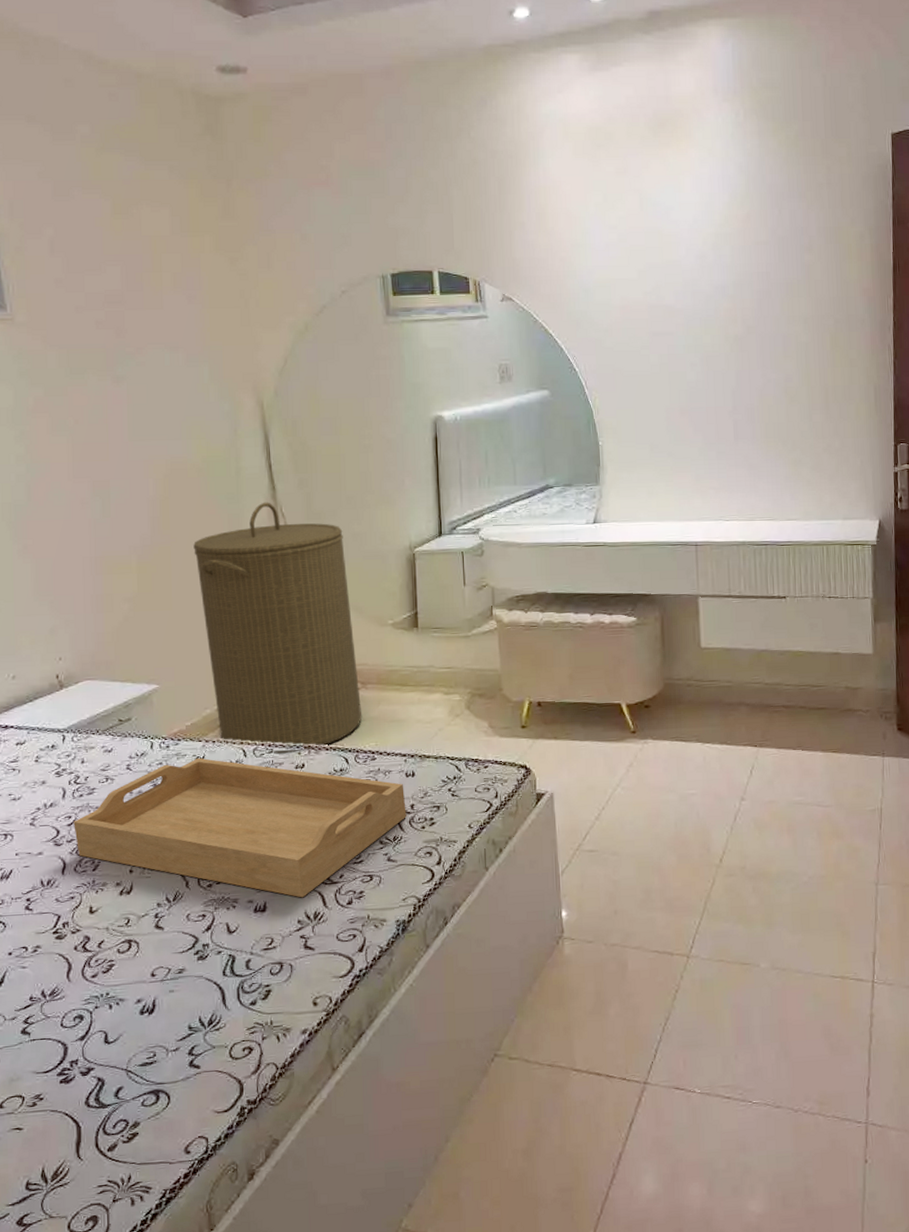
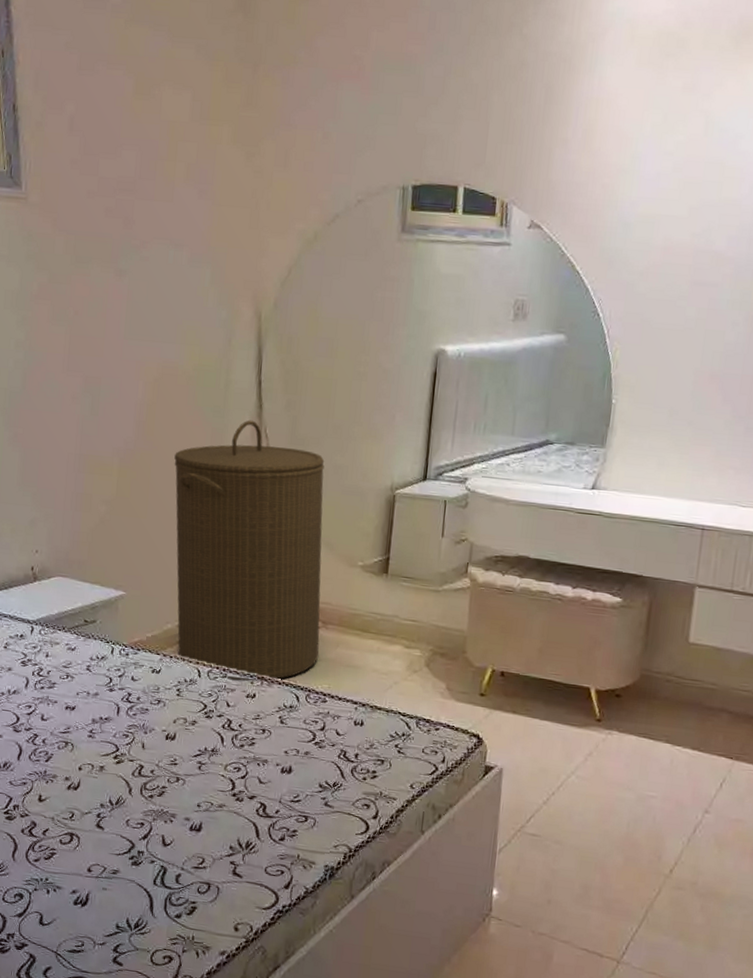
serving tray: present [73,757,407,898] -> none [32,670,351,826]

